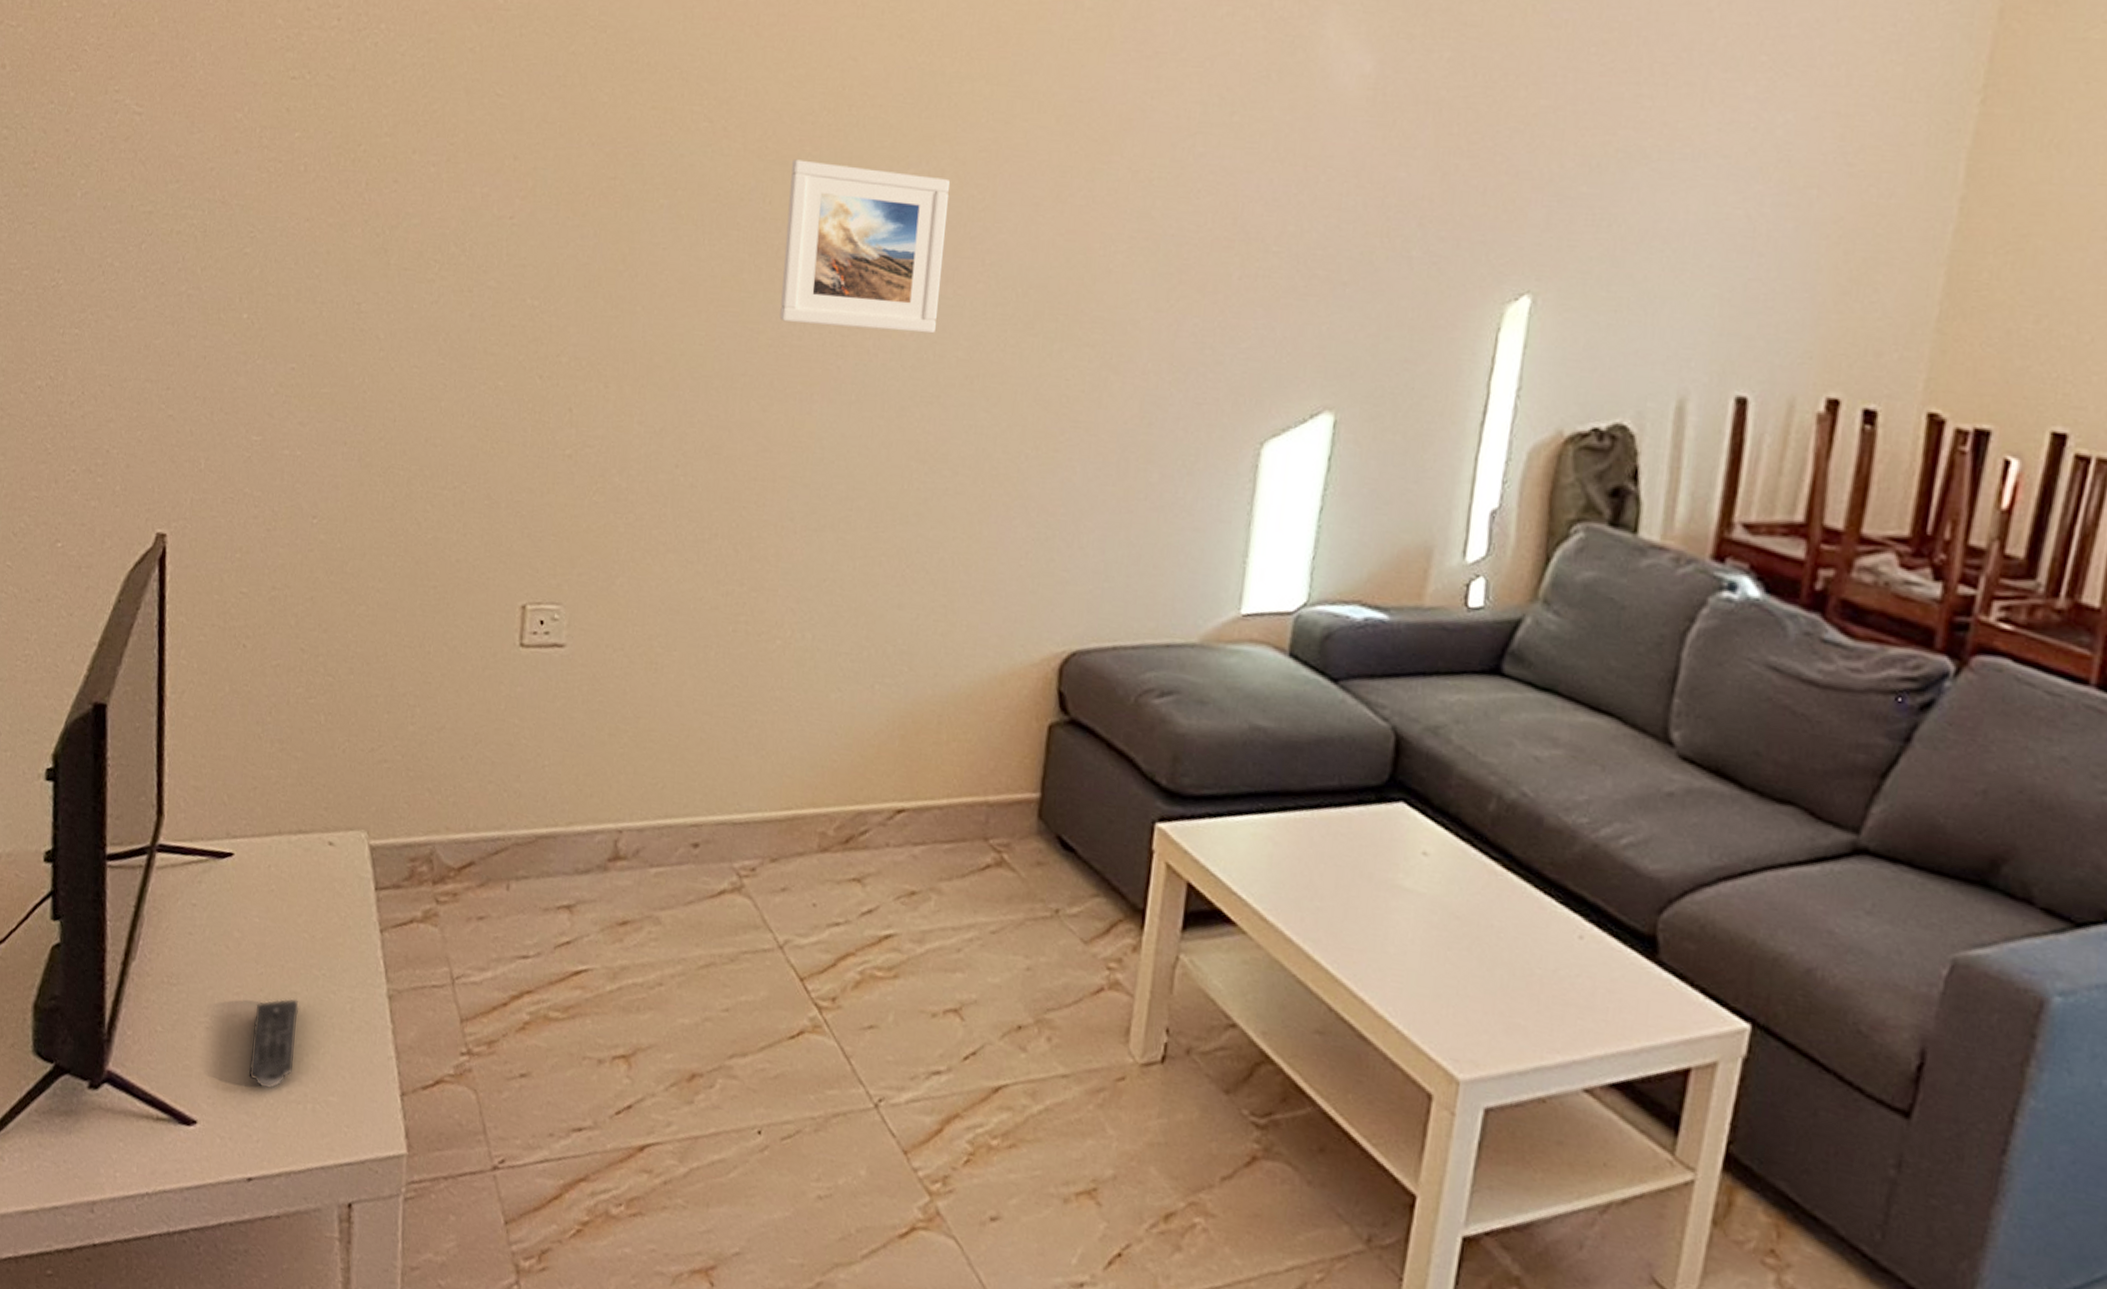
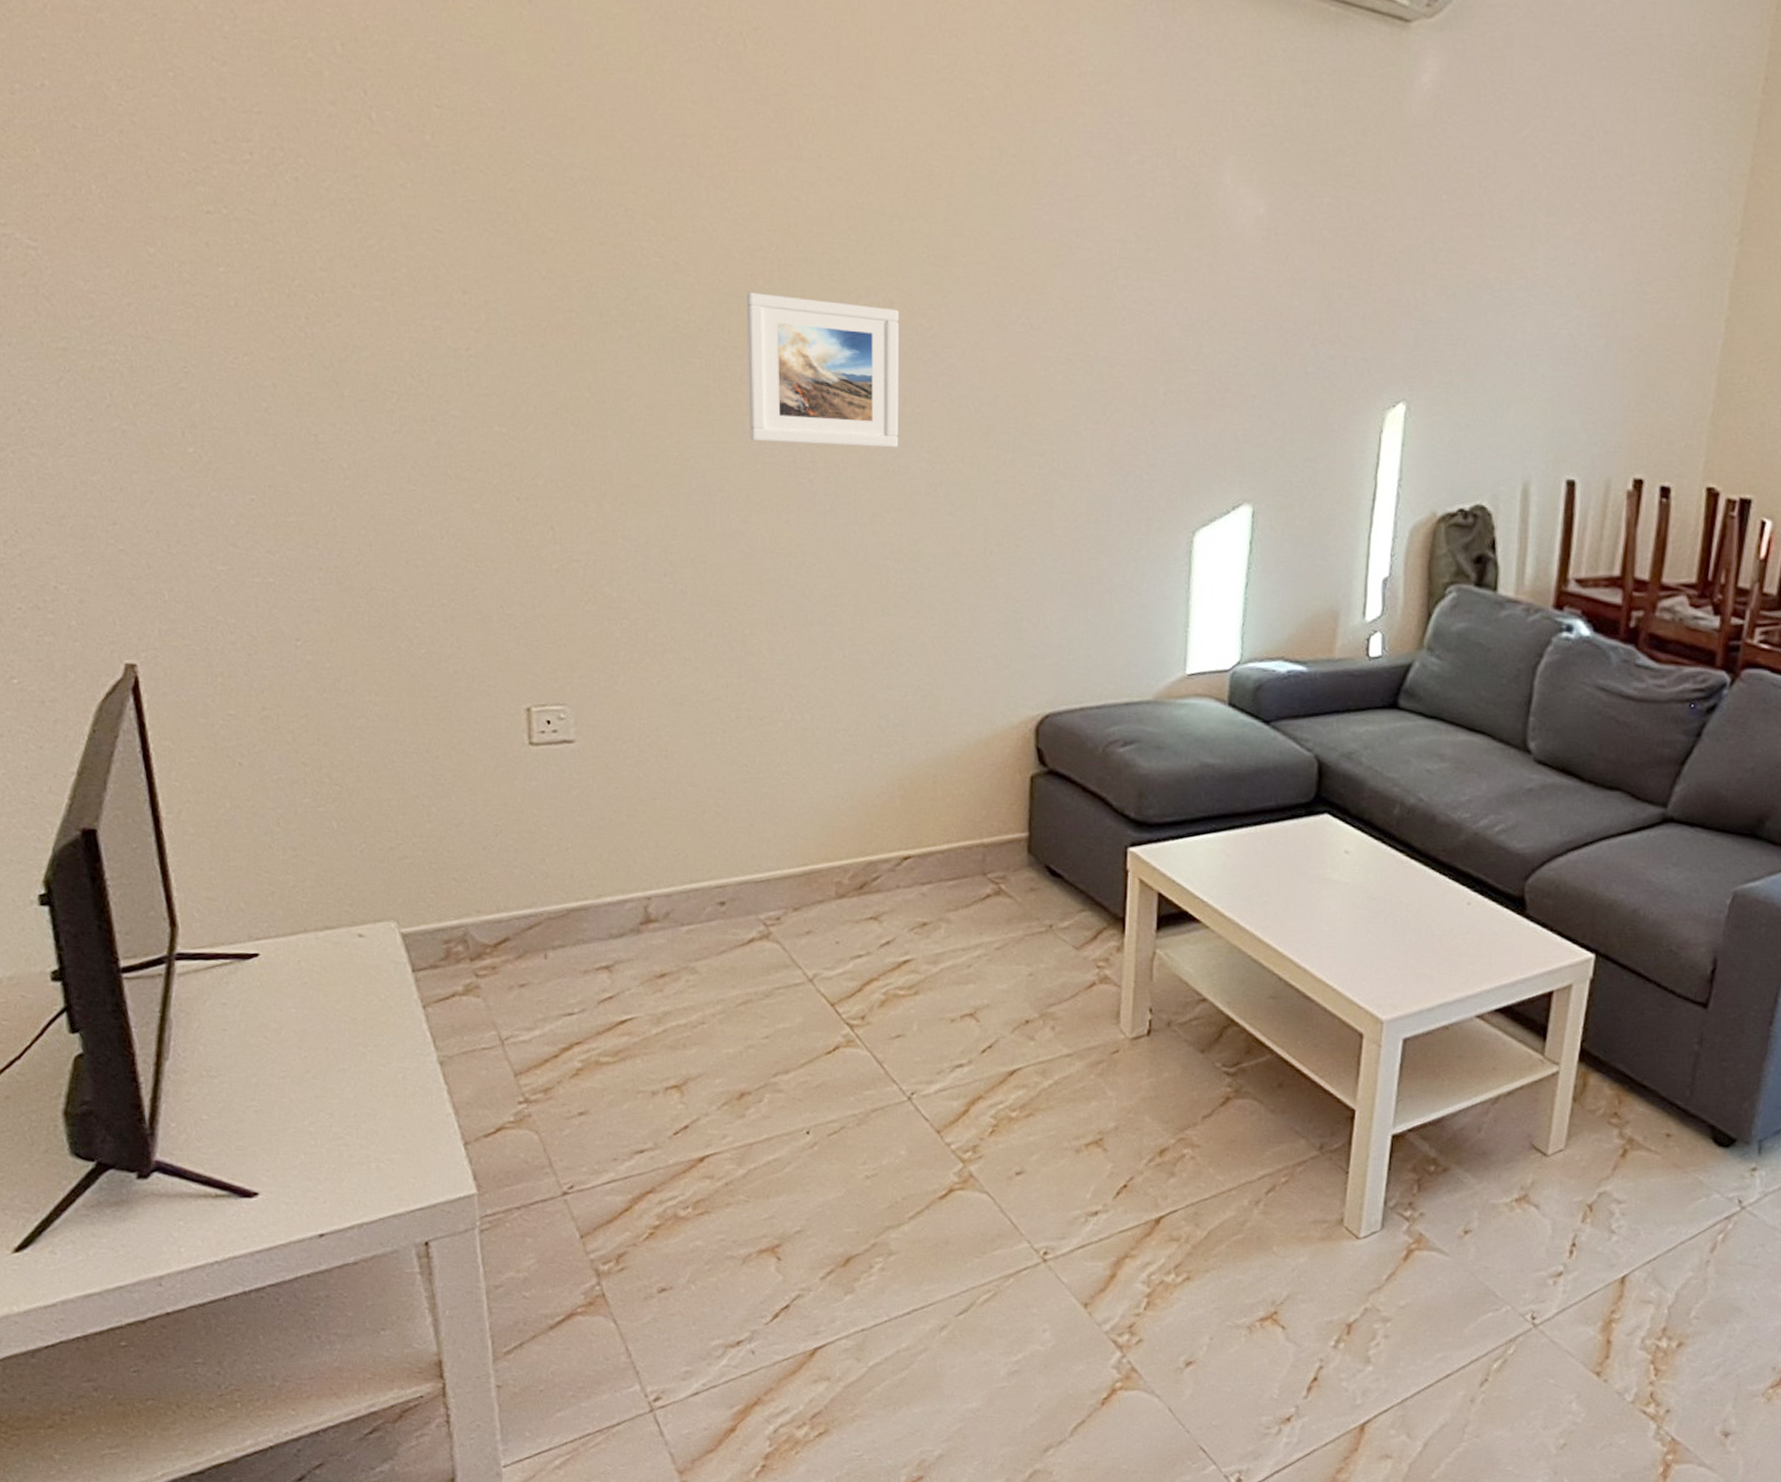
remote control: present [249,998,300,1089] -> none [304,1075,352,1156]

